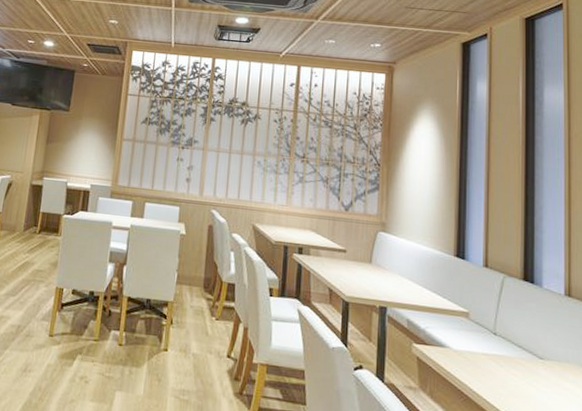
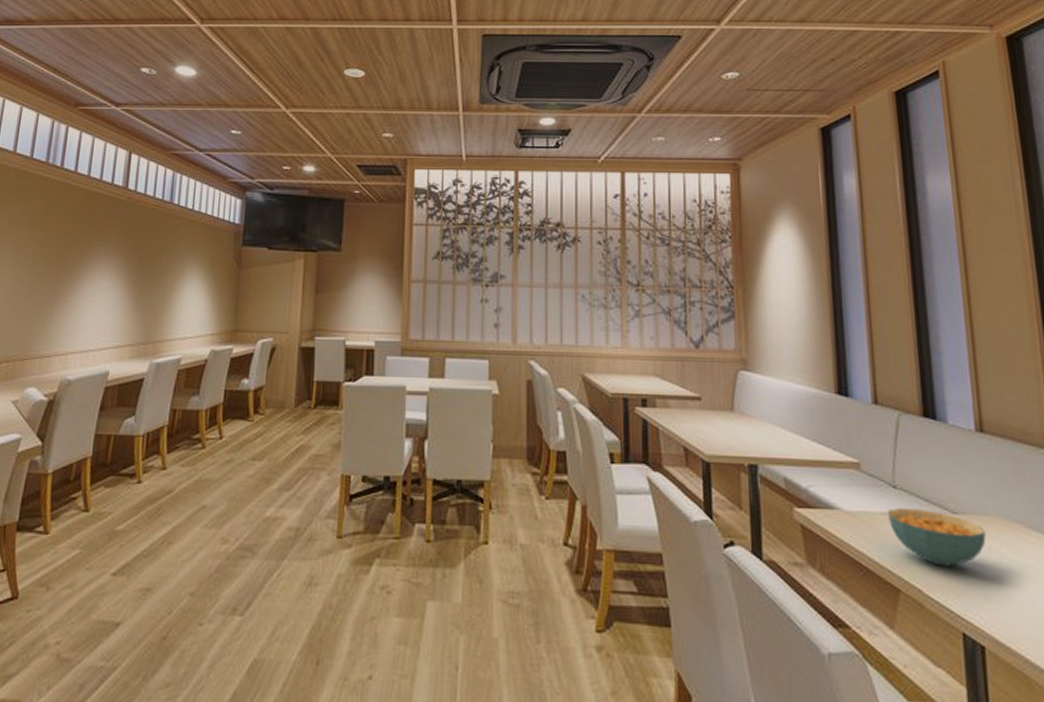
cereal bowl: none [487,351,565,401] -> present [887,508,986,567]

